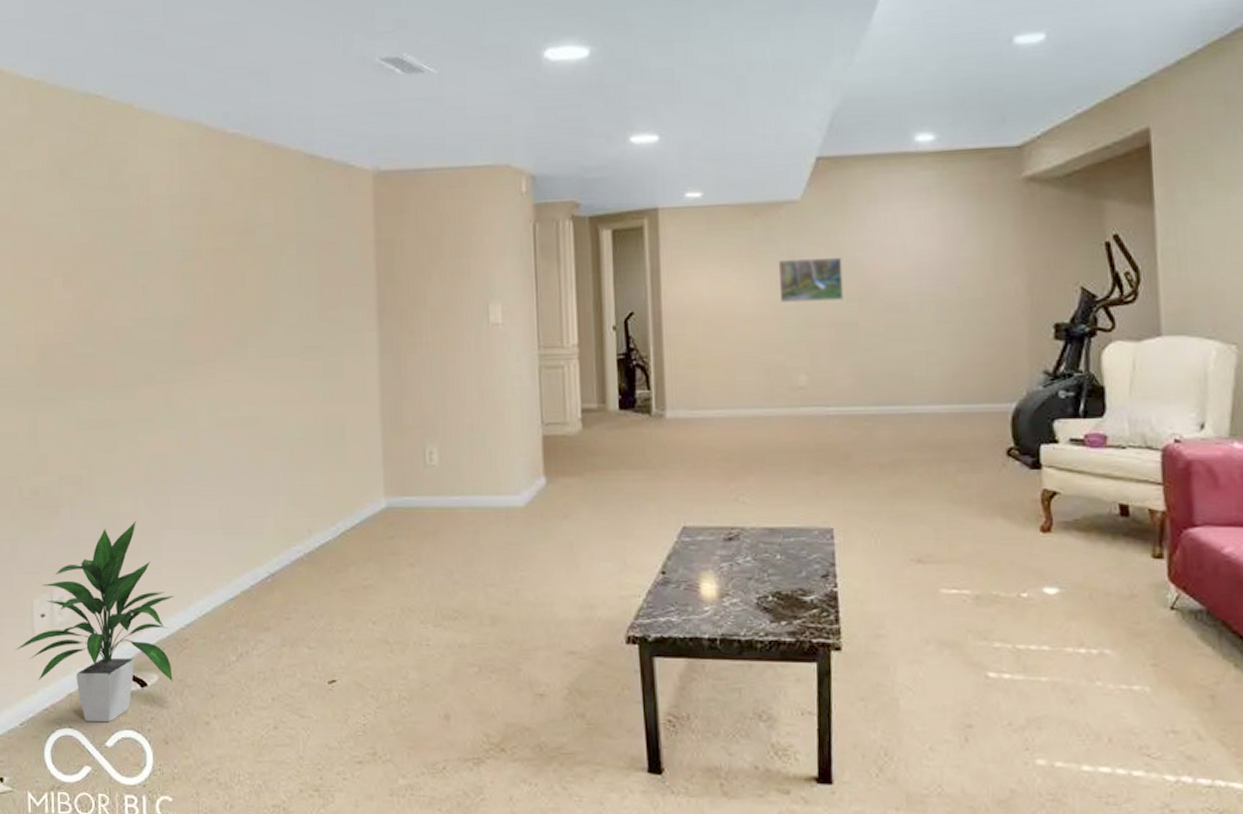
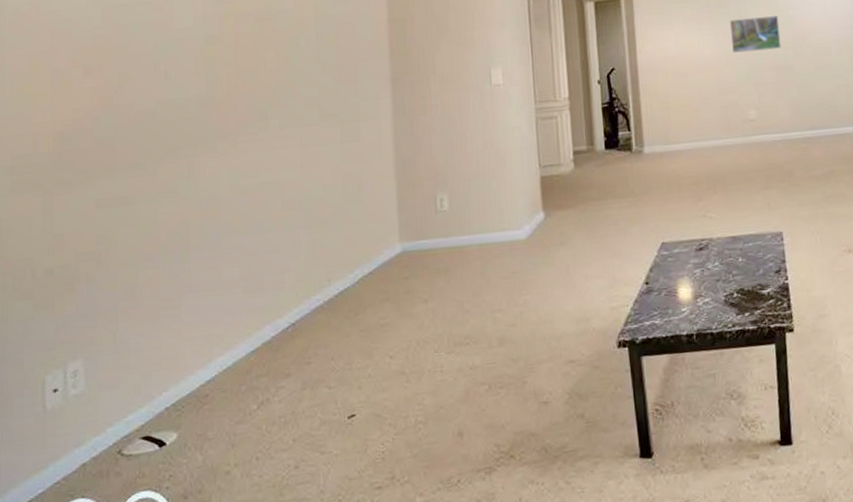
indoor plant: present [15,520,174,723] -> none [24,288,194,490]

